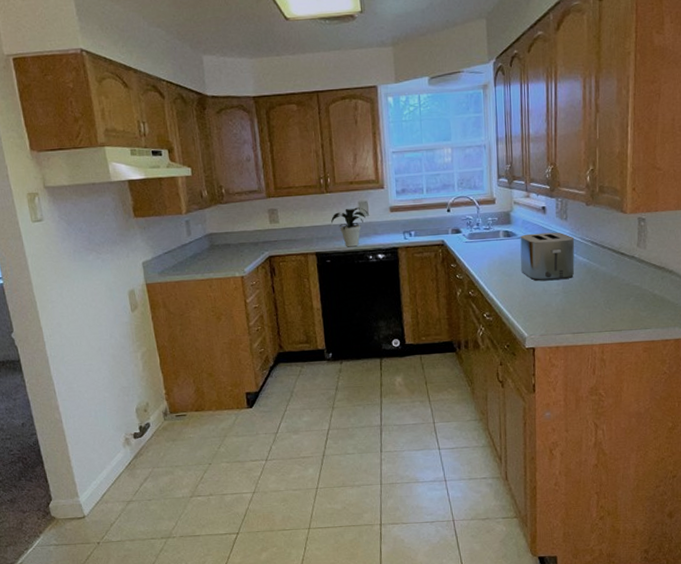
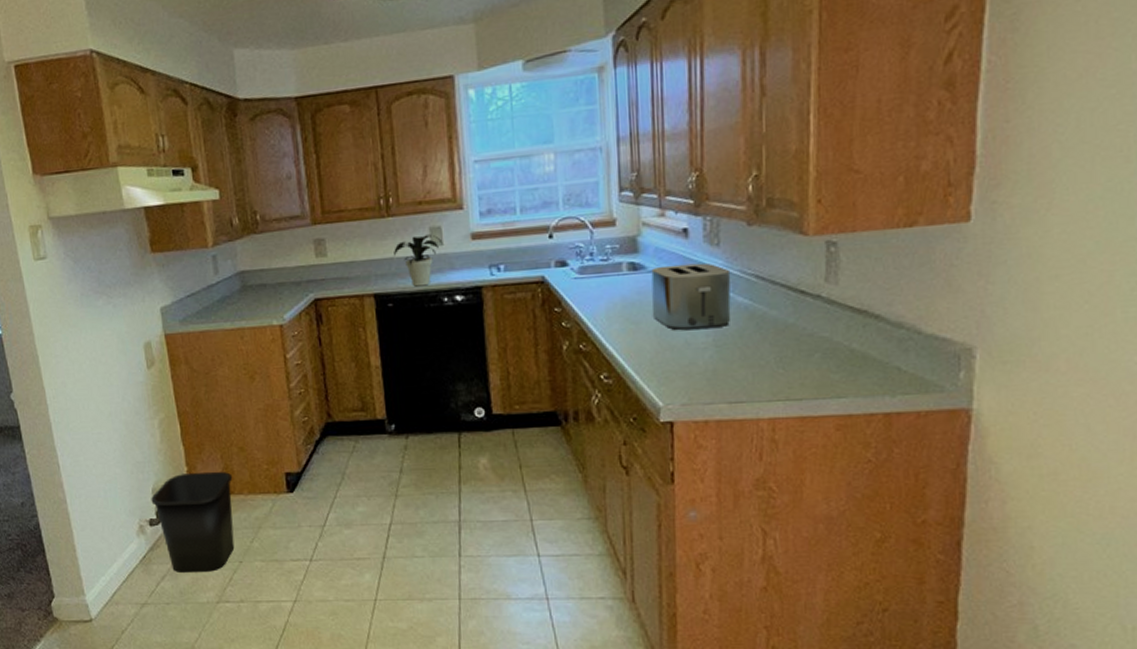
waste bin: none [135,392,205,475] -> present [151,471,235,572]

